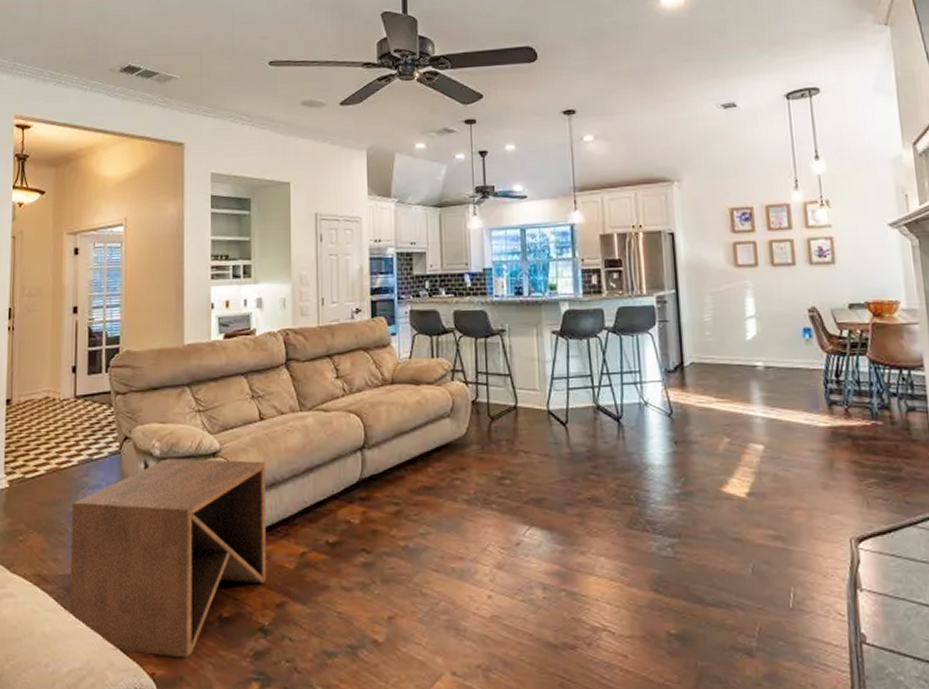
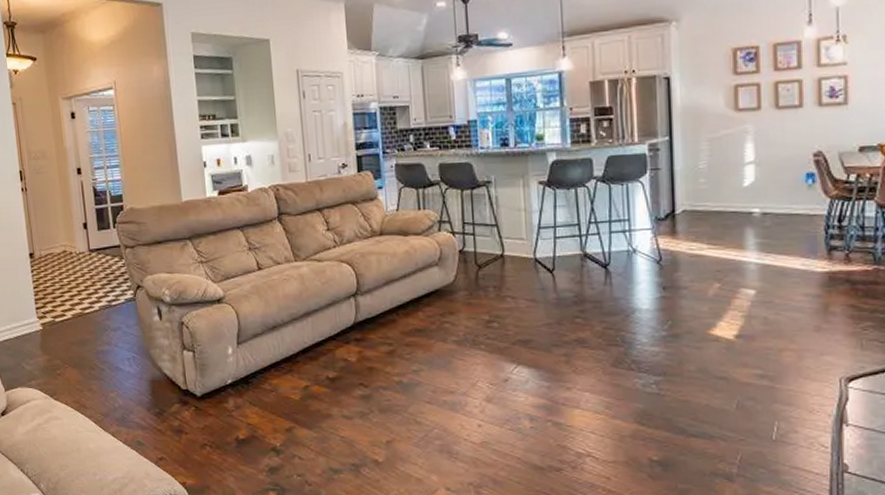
side table: present [69,458,267,658] -> none [98,304,276,471]

